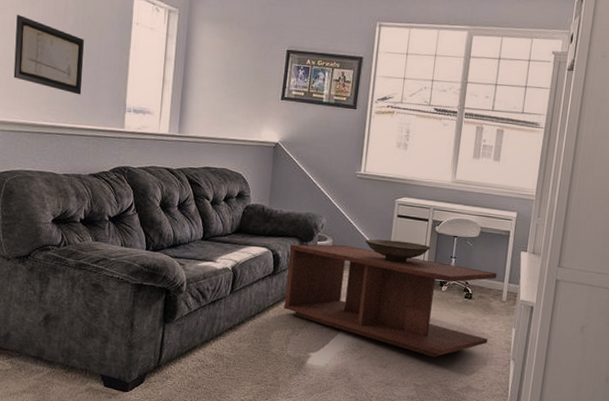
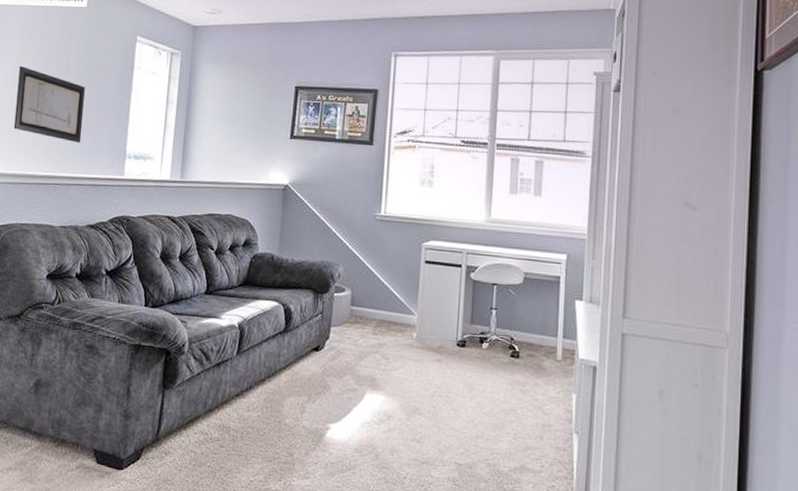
coffee table: present [284,244,497,357] -> none [297,296,548,429]
decorative bowl: present [366,239,431,262] -> none [389,289,466,315]

